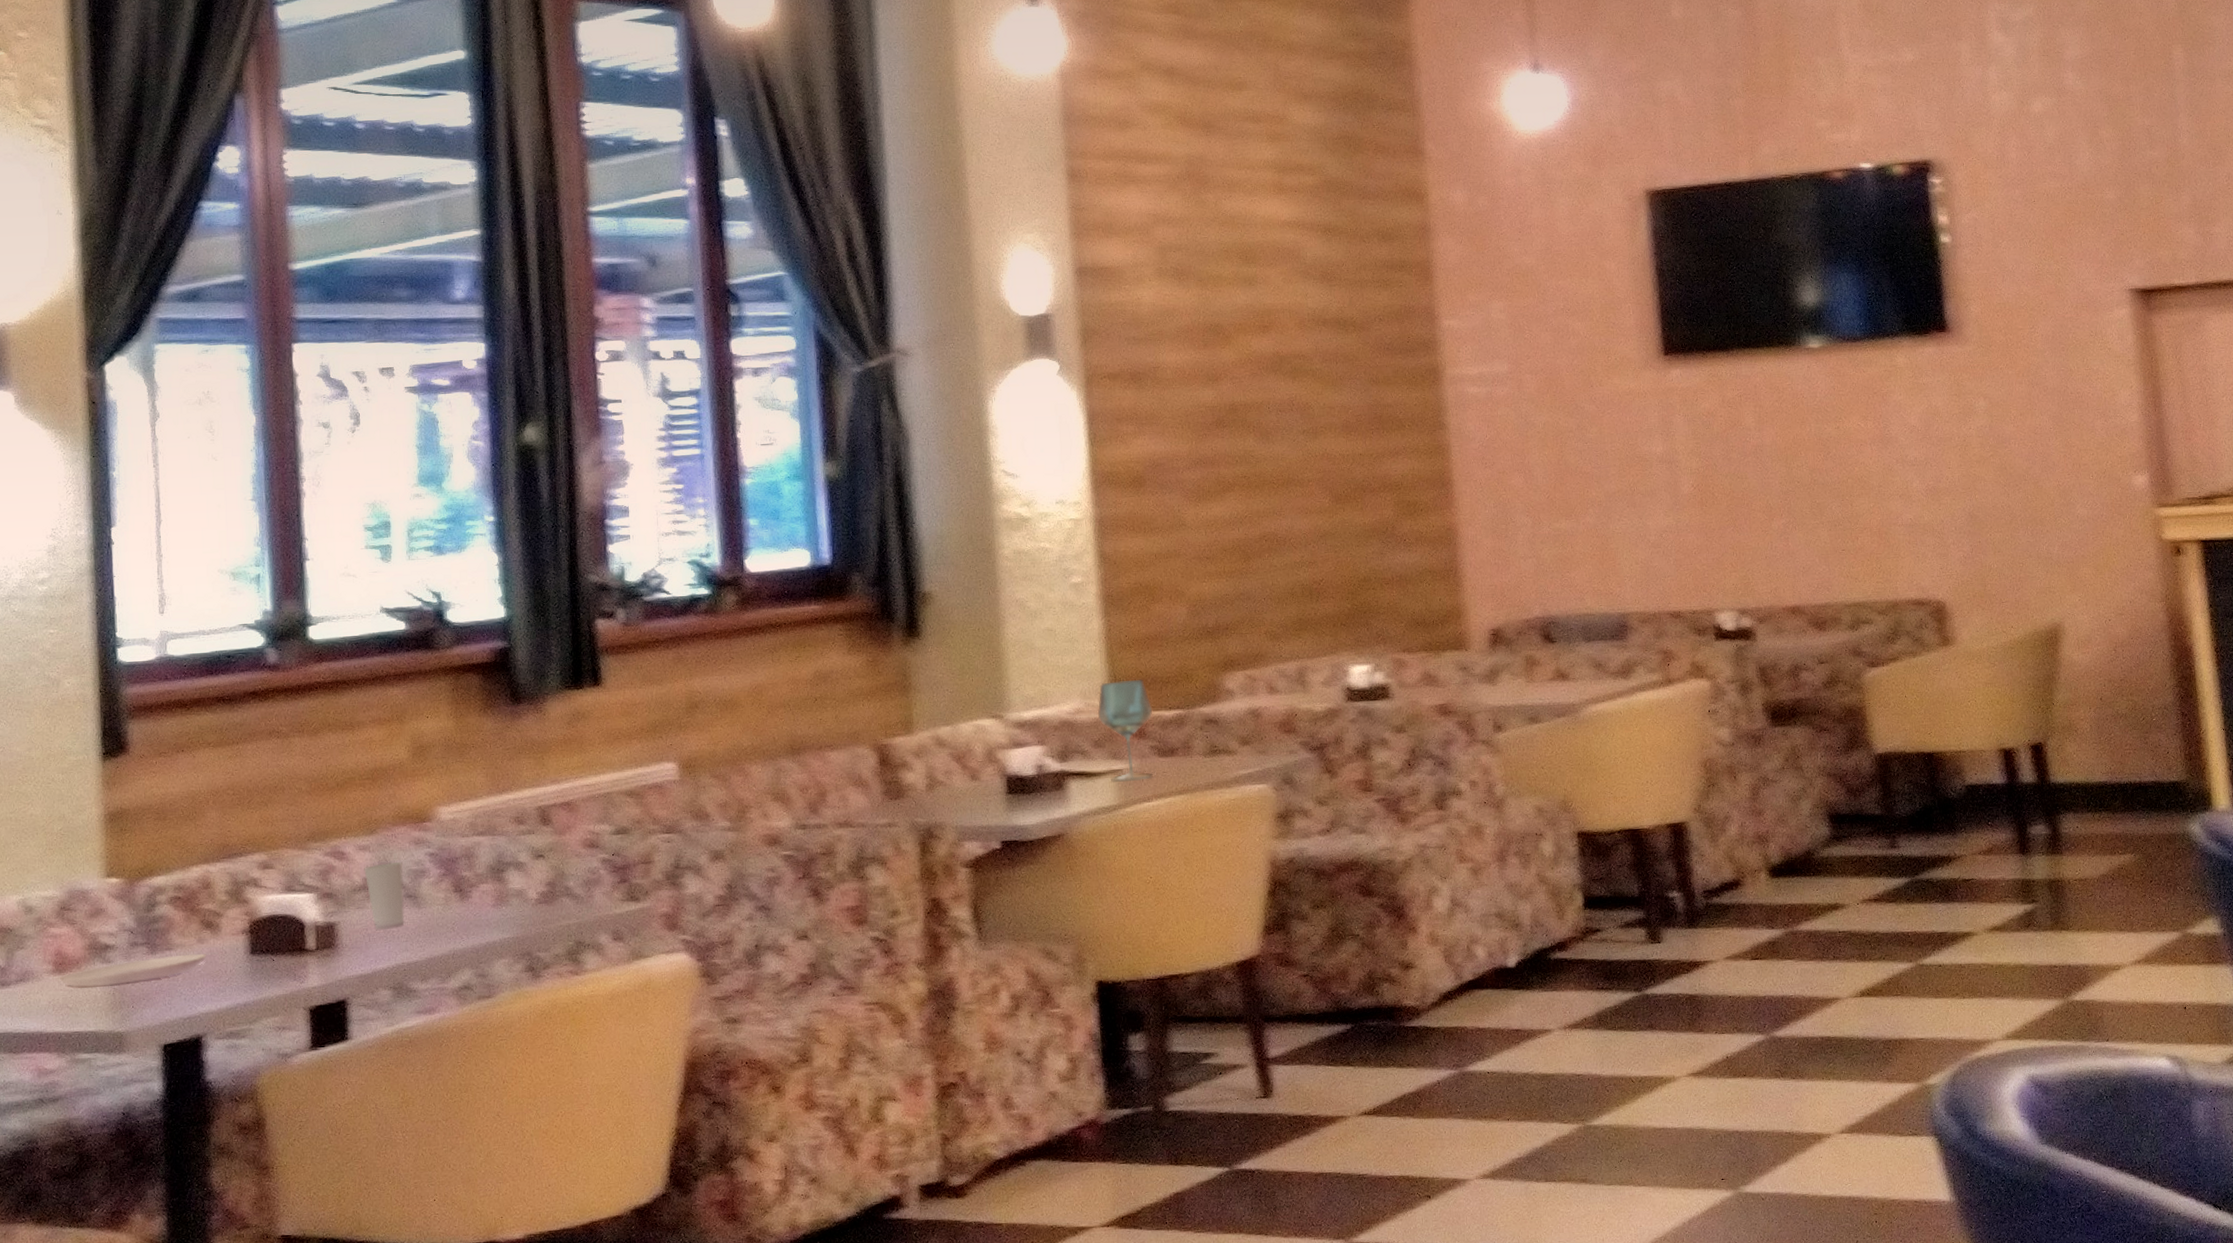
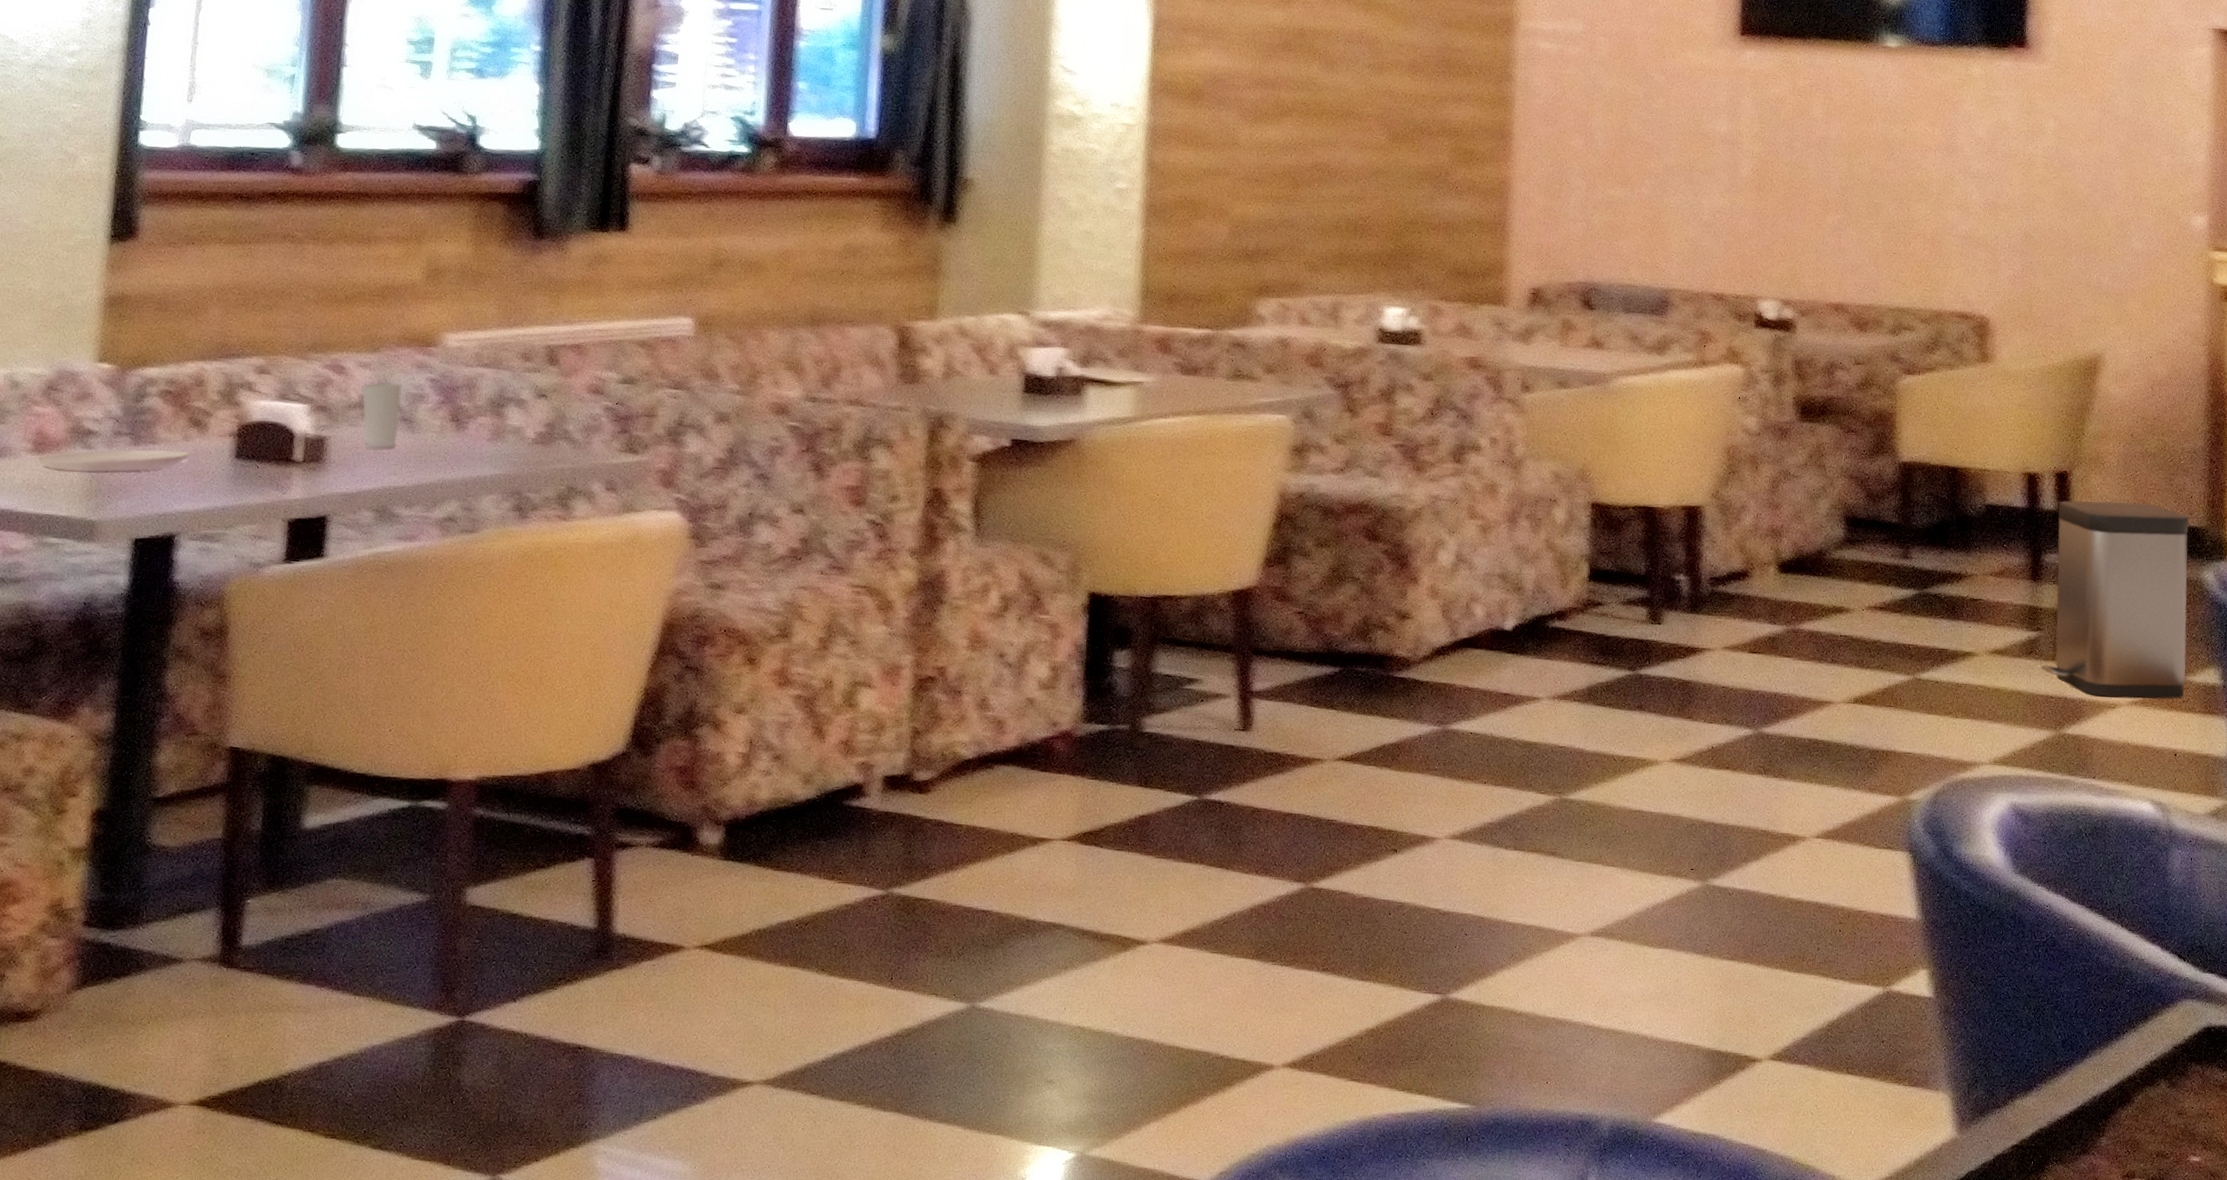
wine glass: present [1097,680,1153,782] -> none [1125,292,1181,396]
pedal bin: none [2037,763,2186,960] -> present [2041,500,2190,699]

